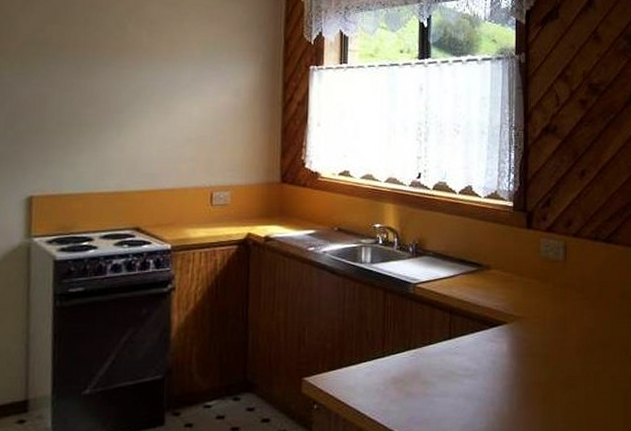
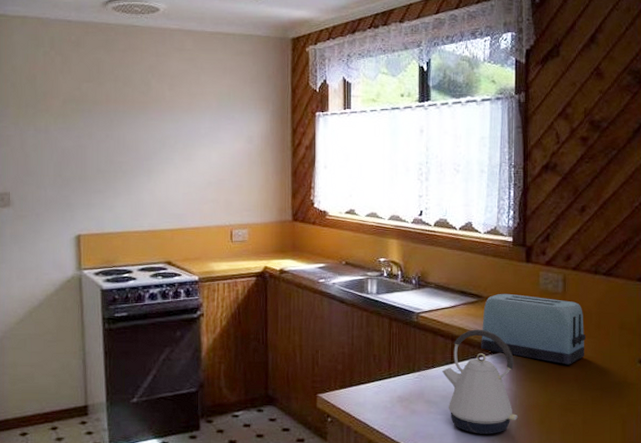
kettle: none [440,300,519,417] -> present [442,329,518,434]
toaster: none [481,261,588,338] -> present [481,293,586,365]

